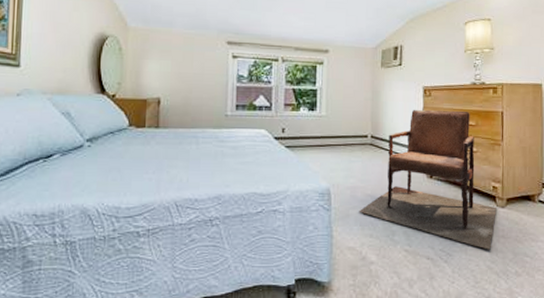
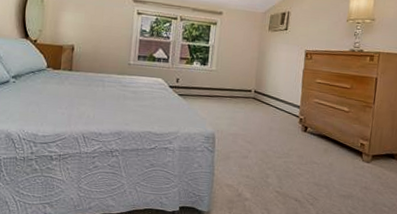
armchair: present [358,109,497,250] -> none [238,71,362,198]

